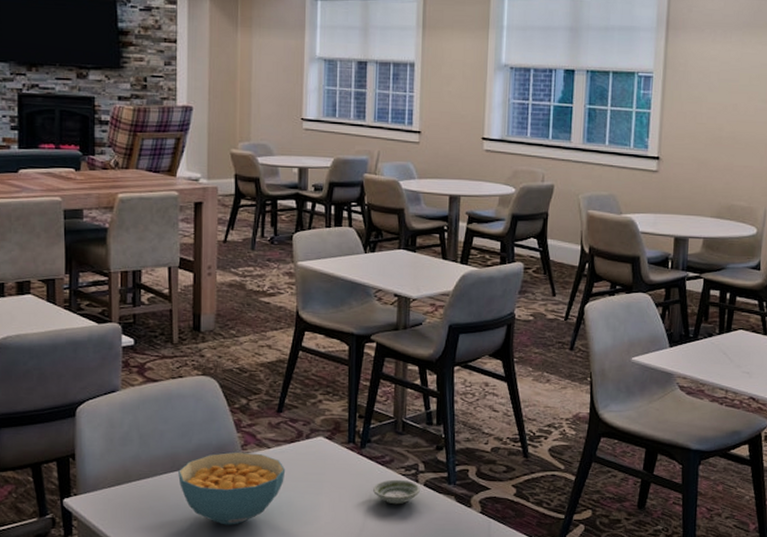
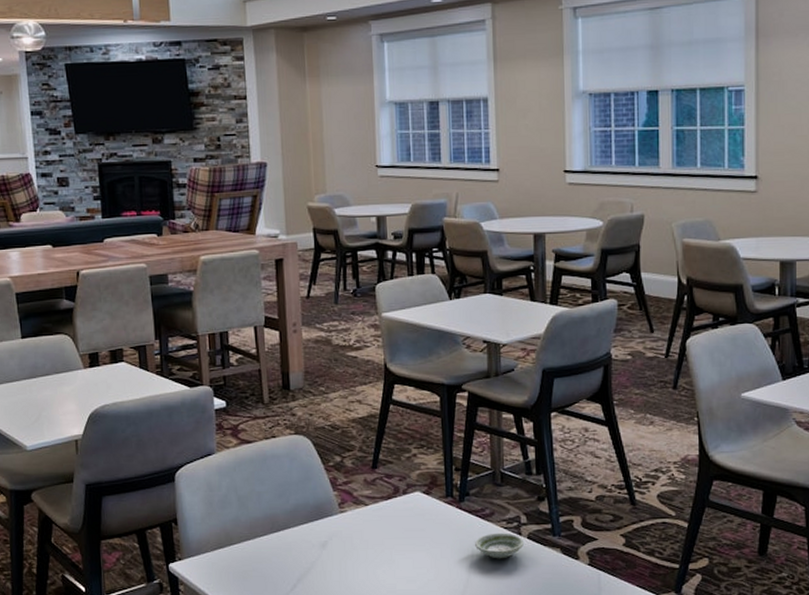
cereal bowl: present [178,451,286,525] -> none [278,510,385,585]

